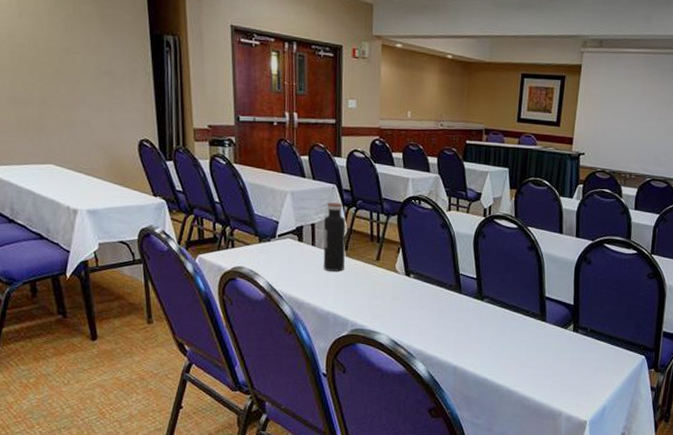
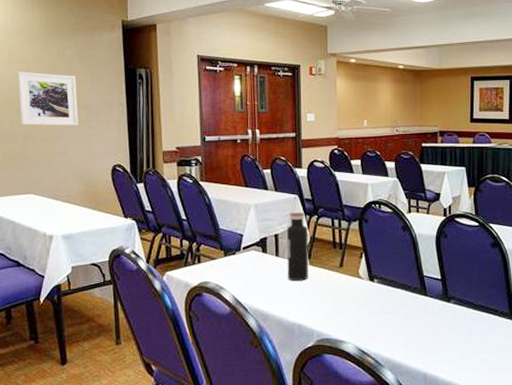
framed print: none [28,27,100,93] -> present [17,71,78,126]

